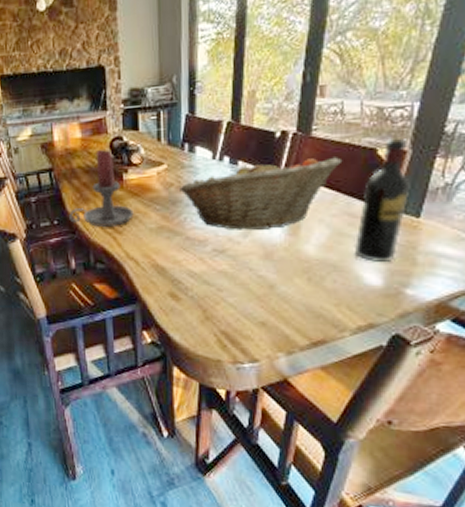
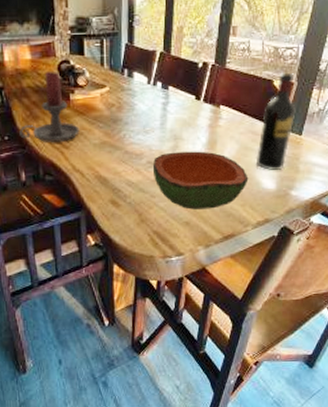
fruit basket: present [179,157,343,230] -> none [120,86,249,145]
bowl: none [220,237,345,308] -> present [153,151,249,210]

